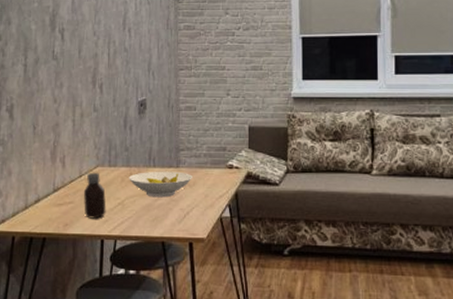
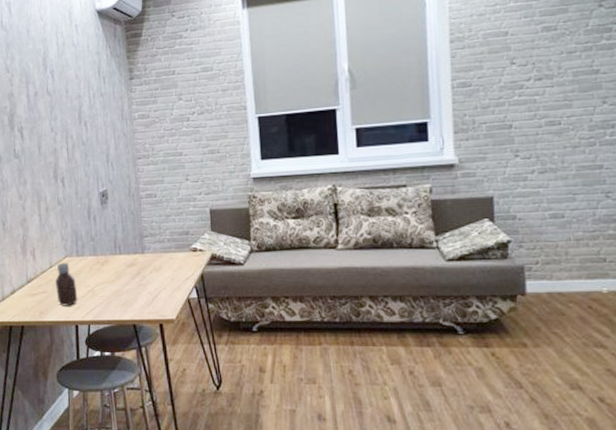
bowl: present [129,171,192,198] -> none [97,257,158,283]

